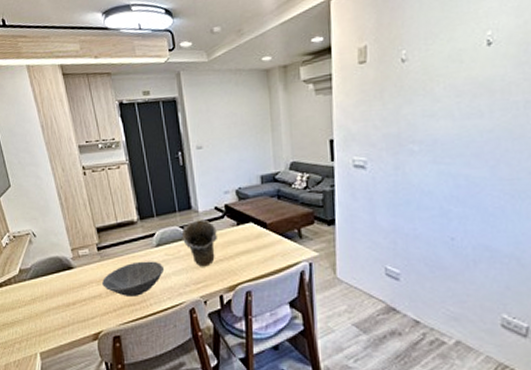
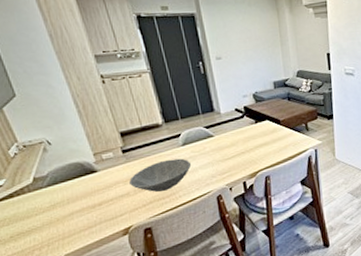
vase: present [181,219,217,267] -> none [206,119,239,160]

